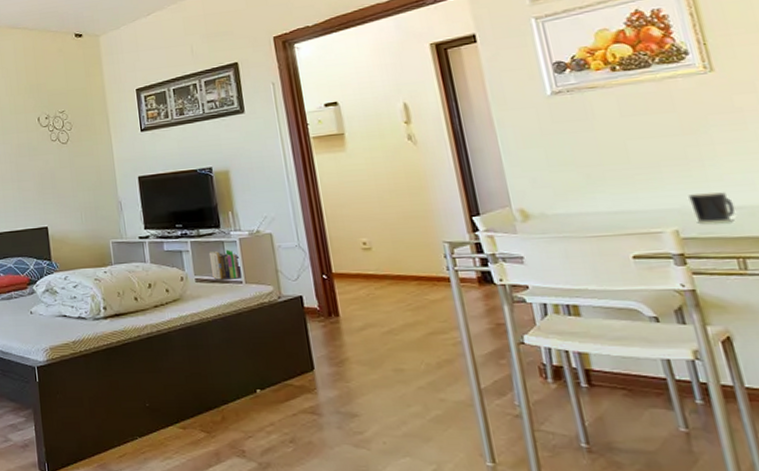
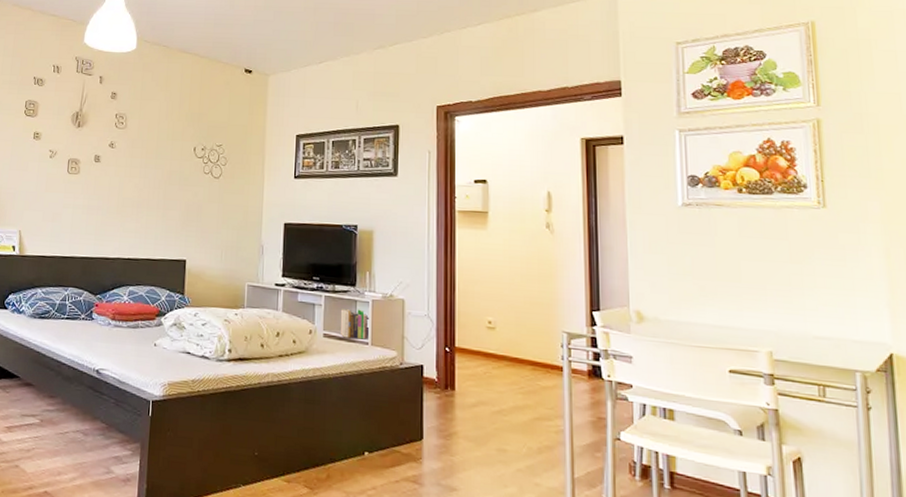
mug: present [688,192,735,225] -> none [786,320,824,351]

